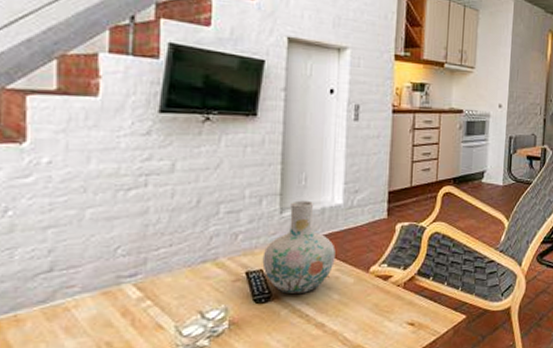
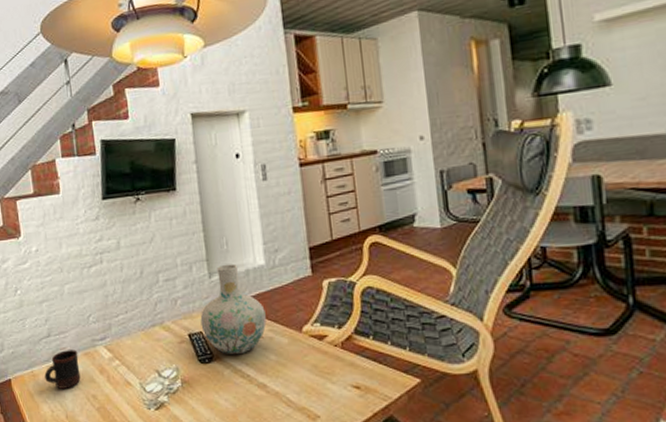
mug: none [35,288,93,336] -> present [44,350,81,389]

